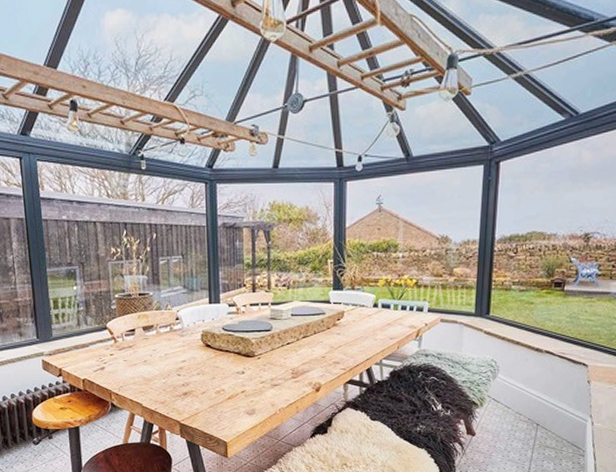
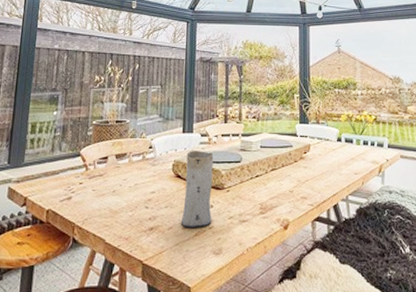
vase: none [214,321,244,393] -> present [182,151,214,228]

